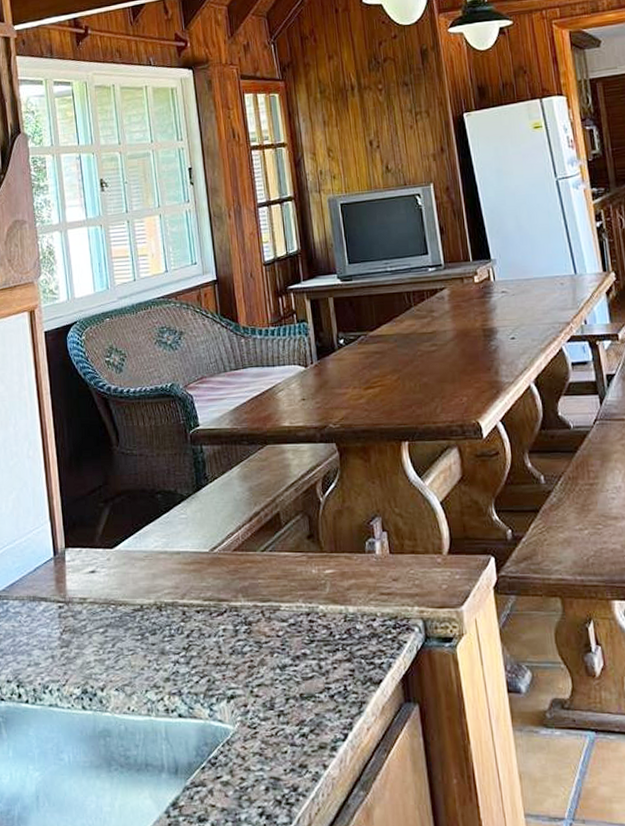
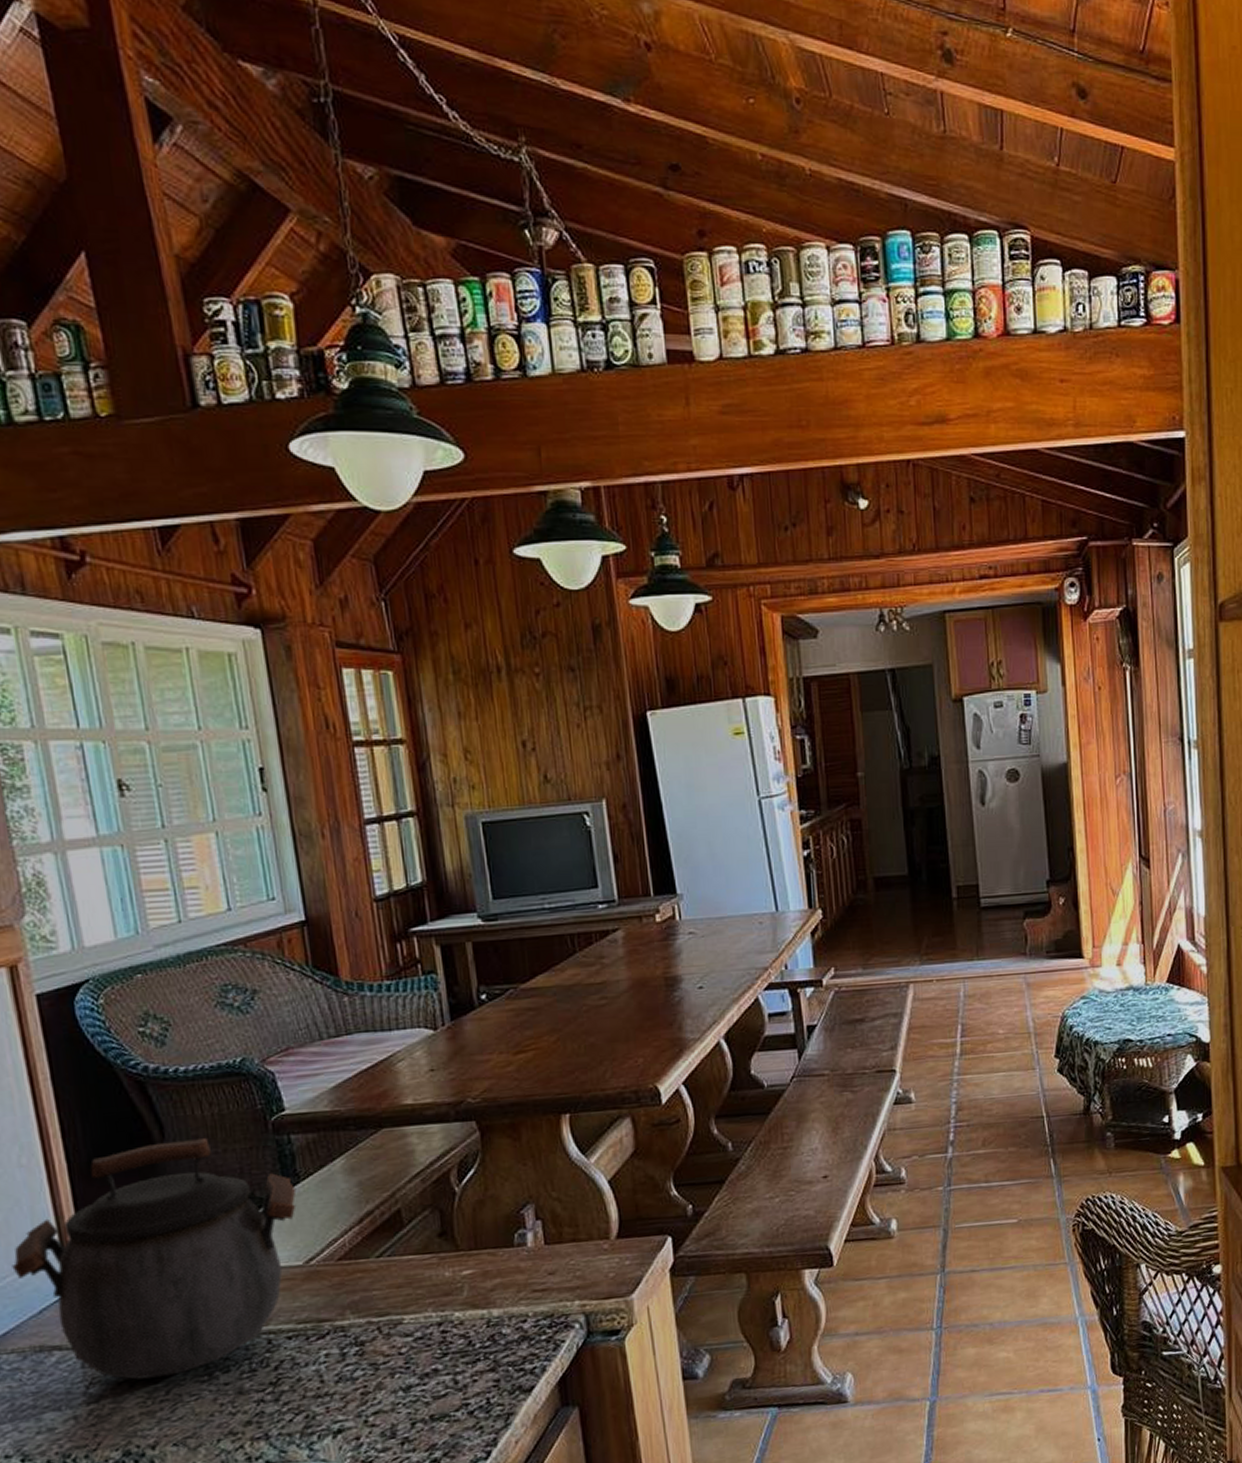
kettle: none [19,443,206,632] -> present [12,1137,297,1380]

